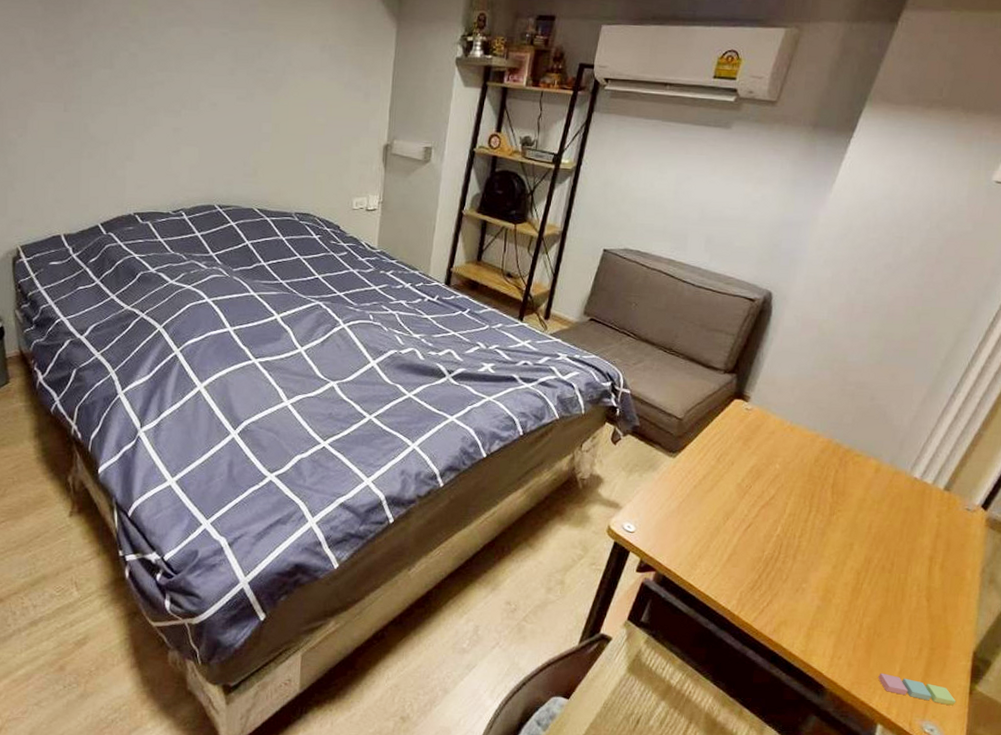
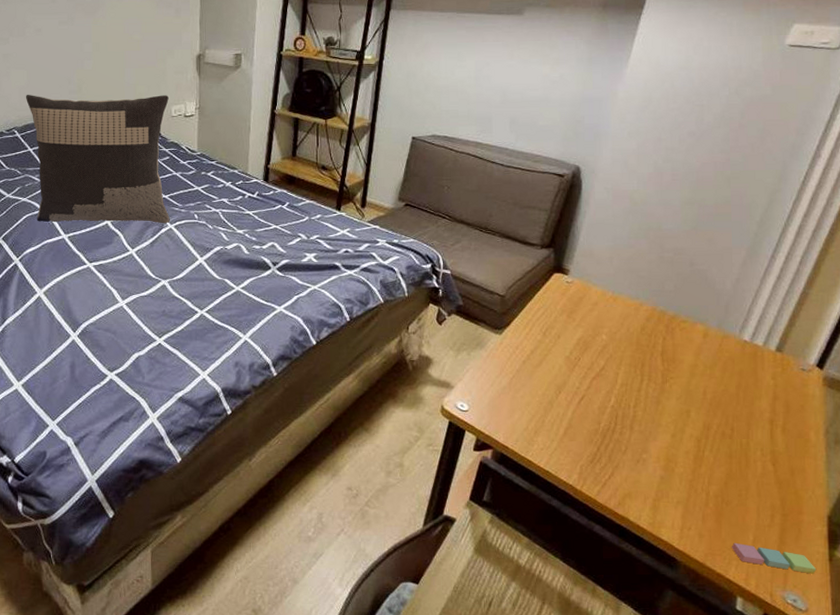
pillow: none [196,174,351,323] -> present [26,95,170,224]

